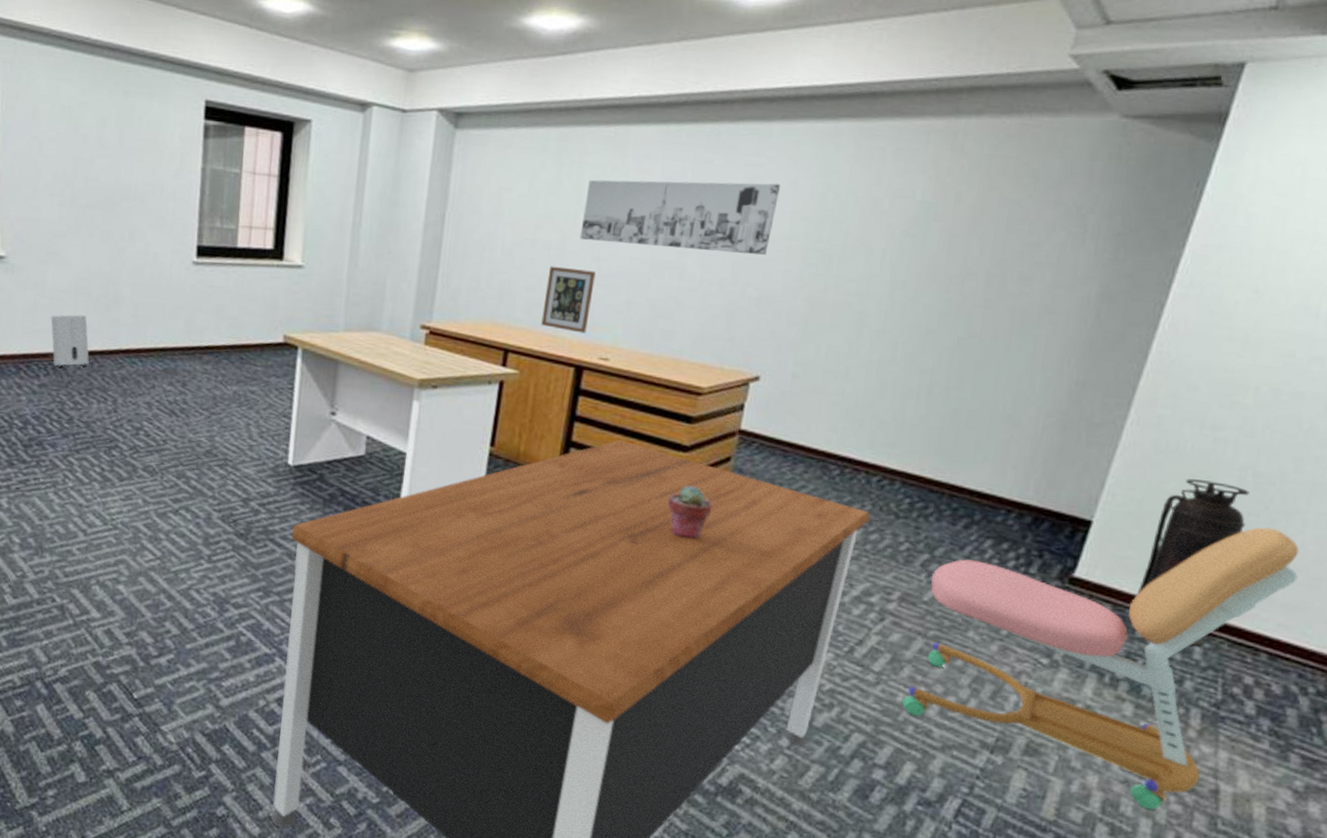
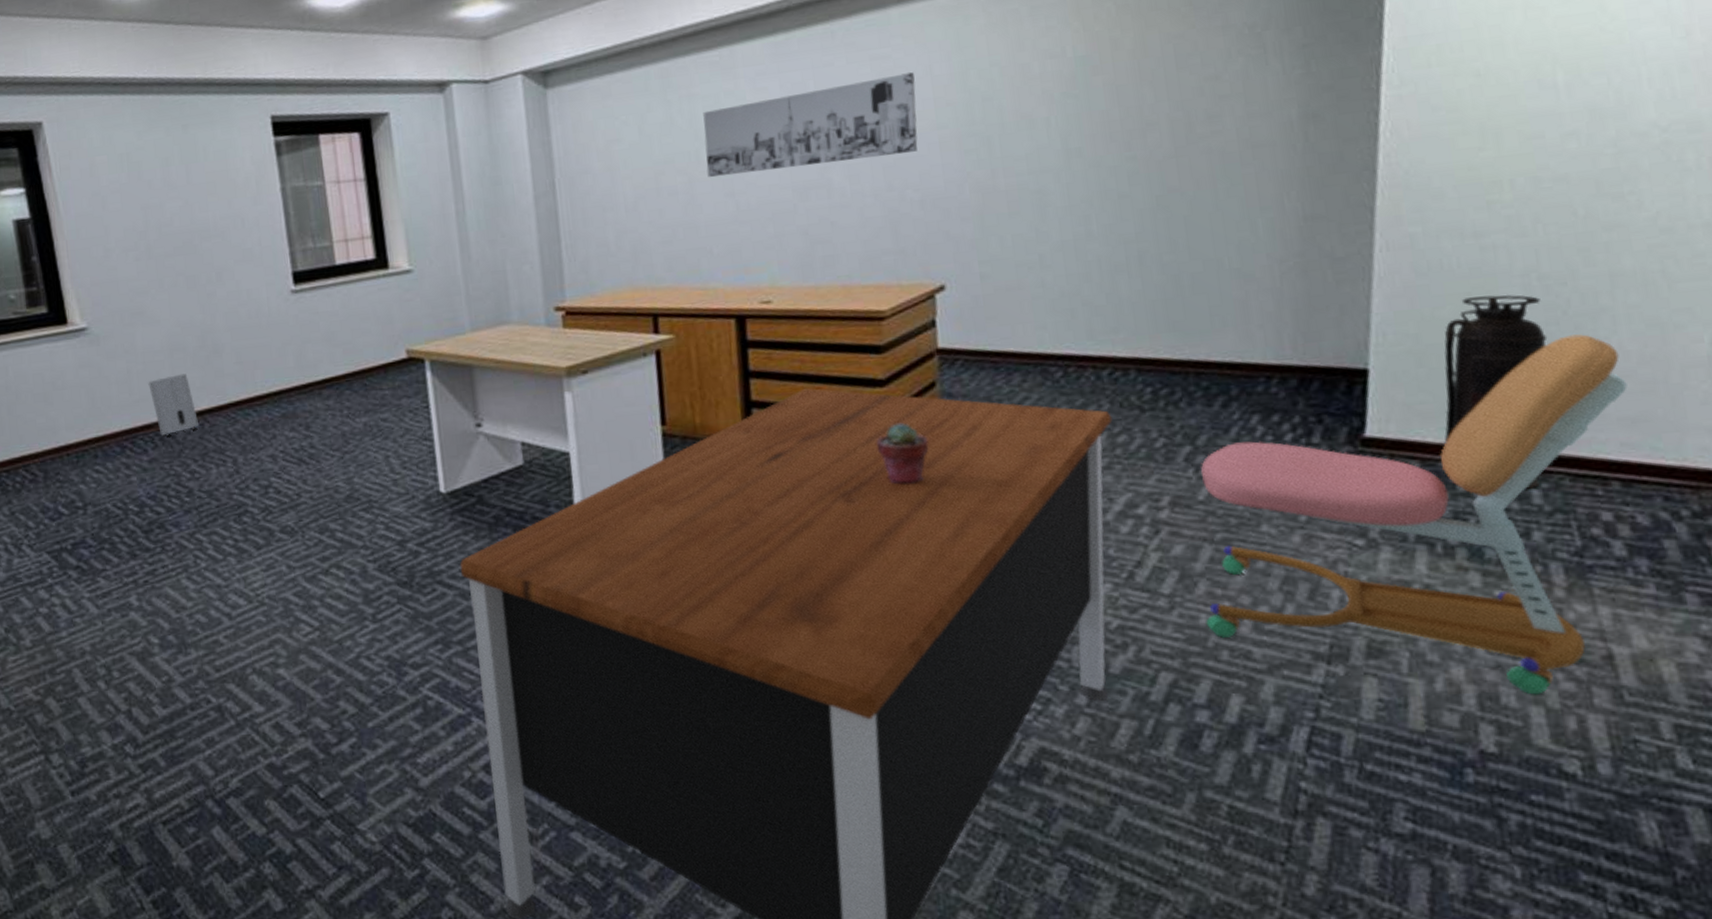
wall art: present [541,266,596,334] -> none [682,208,739,280]

